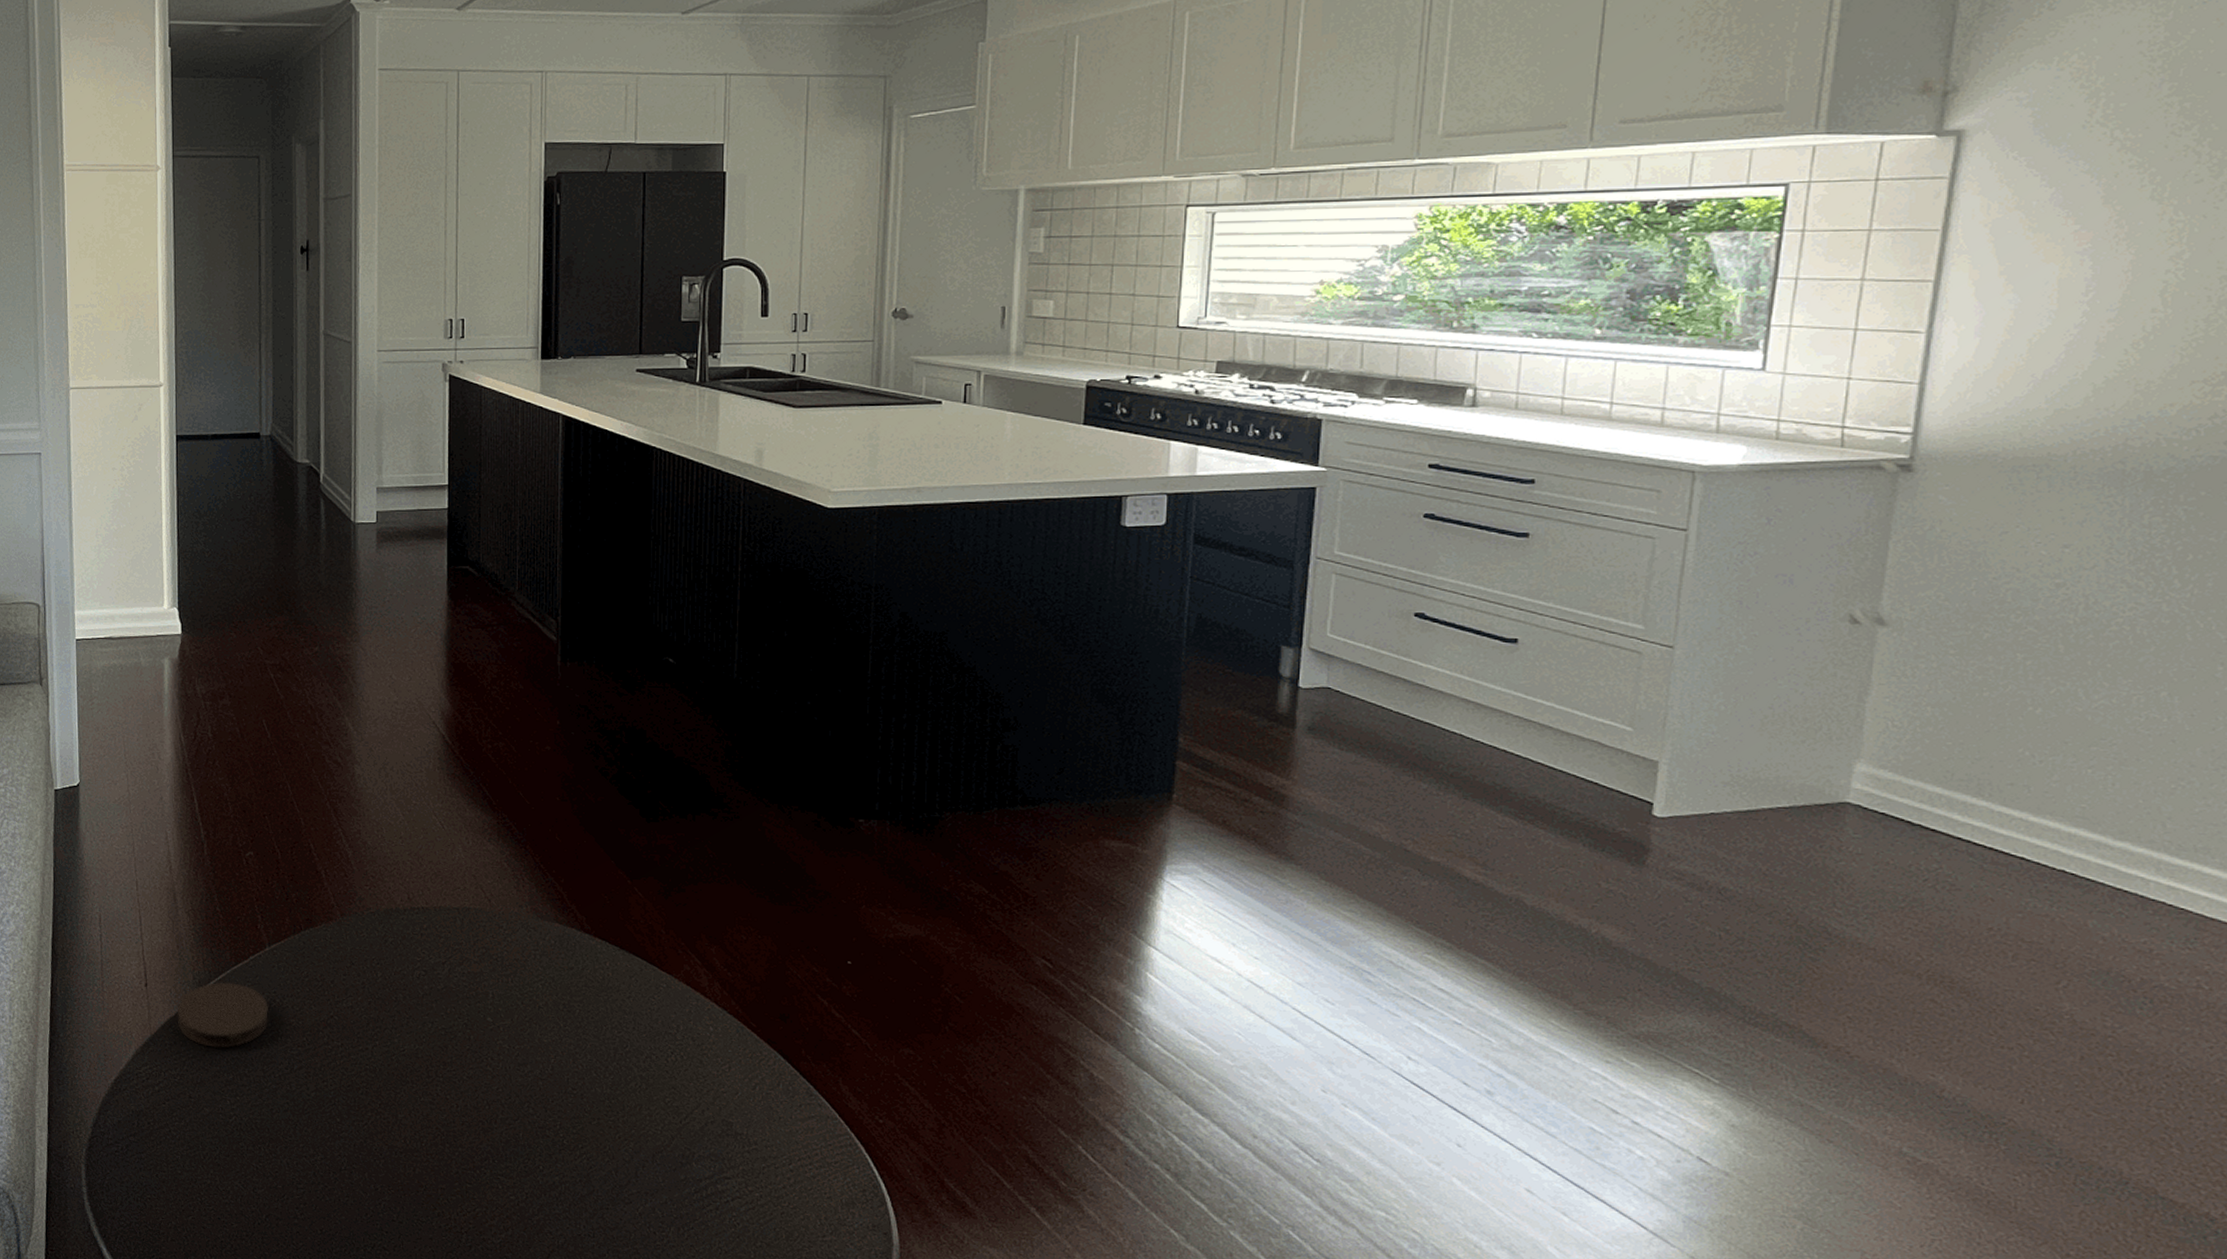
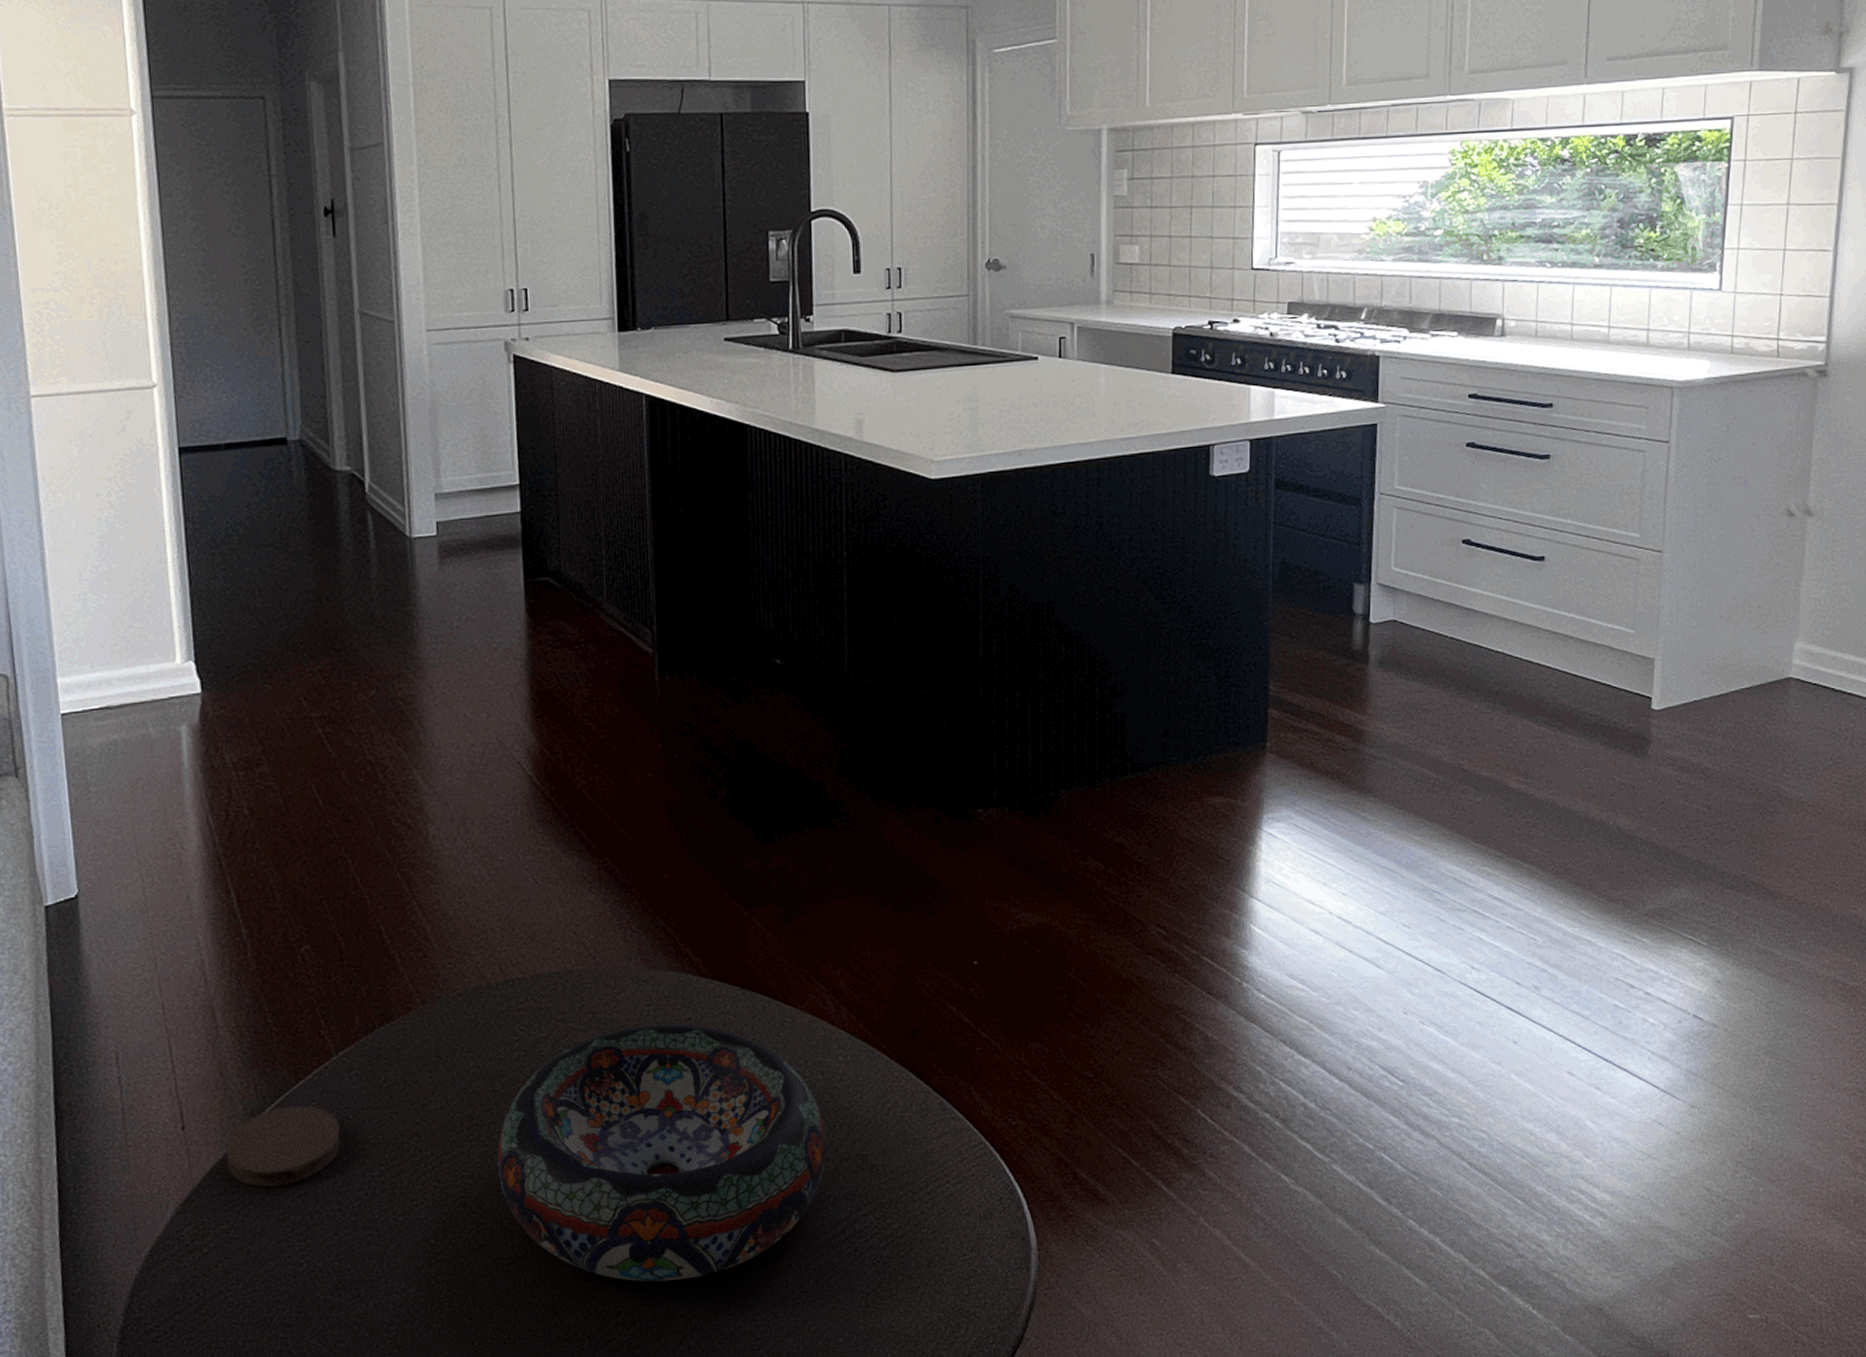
decorative bowl: none [396,967,694,1201] -> present [497,1024,827,1282]

